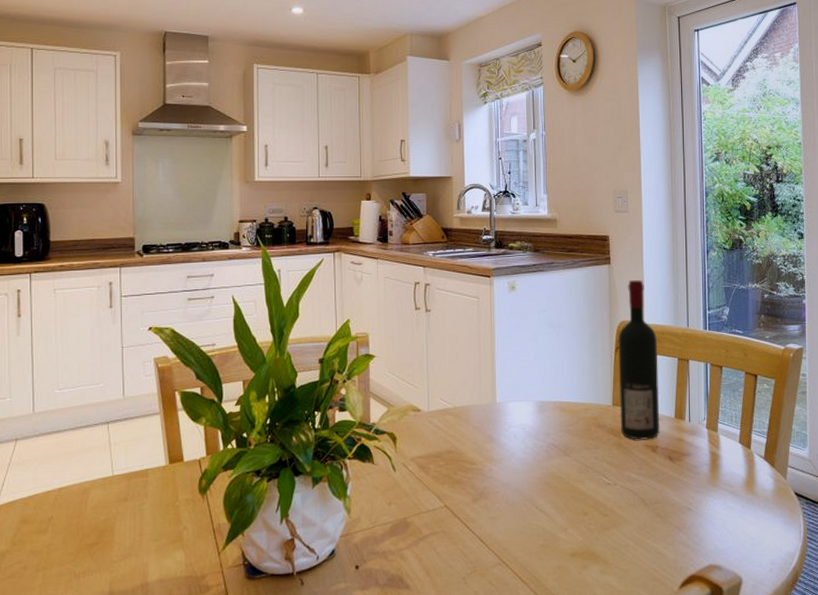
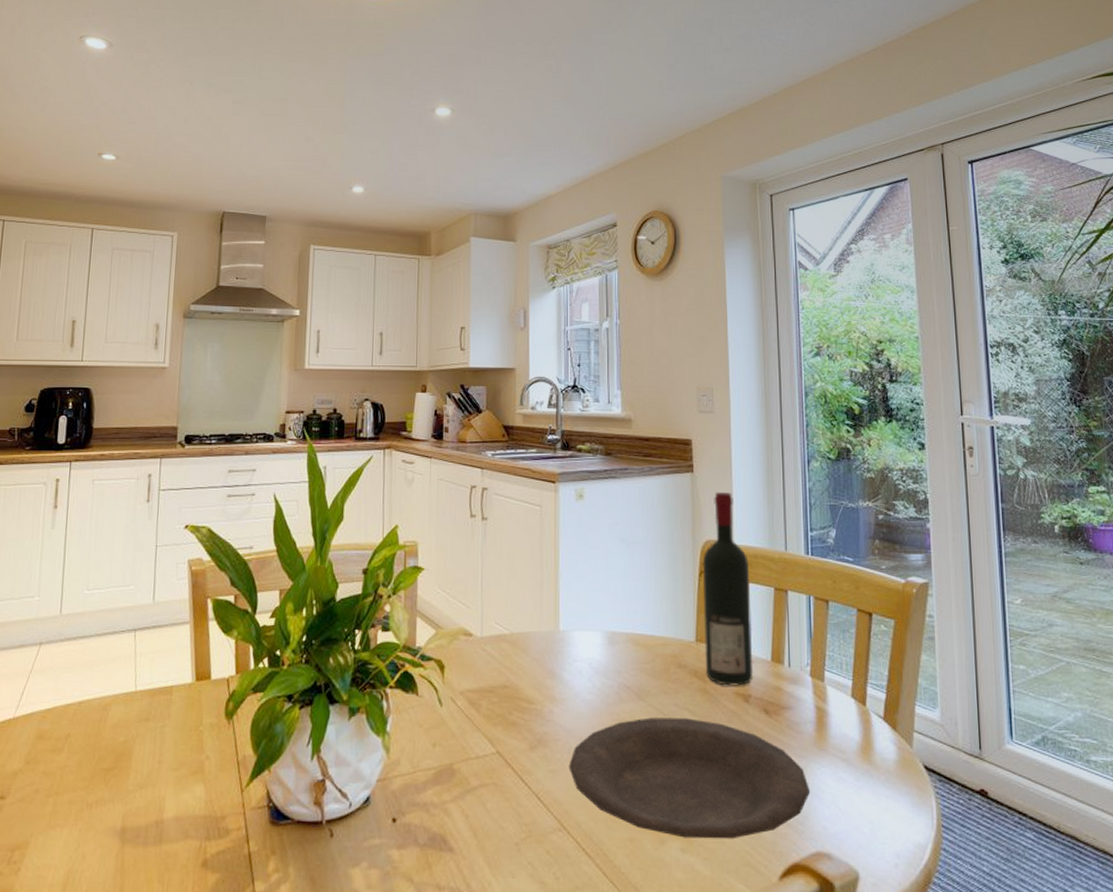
plate: none [506,468,704,563] -> present [569,717,810,839]

